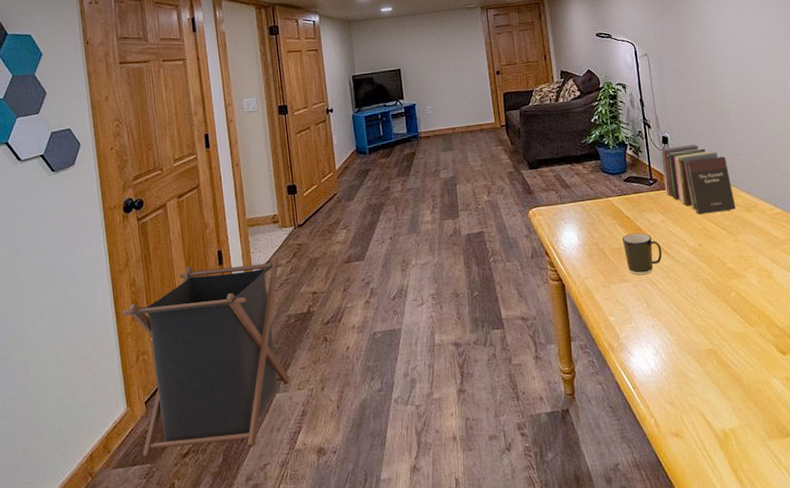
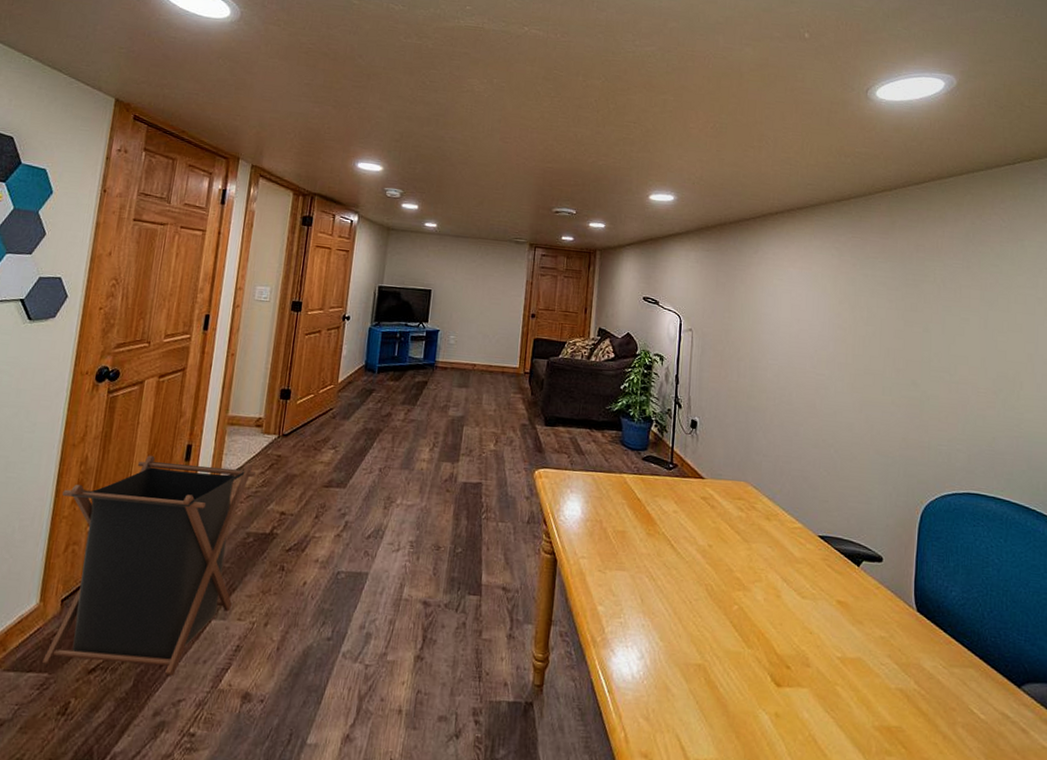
mug: present [622,232,663,275] -> none [628,517,669,567]
books: present [661,144,736,215] -> none [683,433,755,515]

